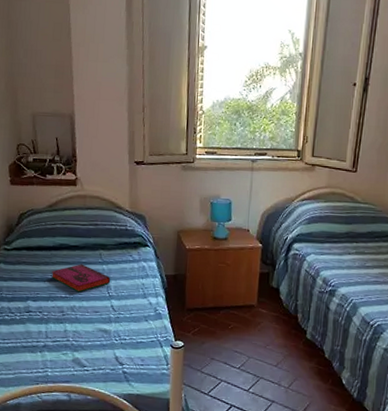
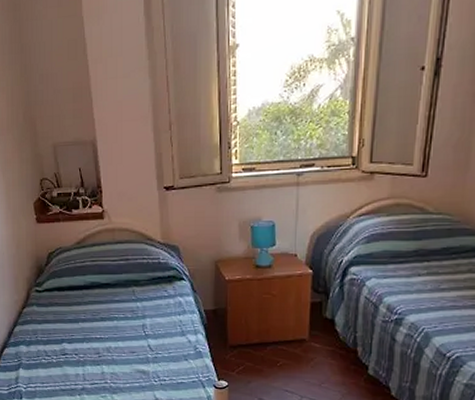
hardback book: present [51,264,111,293] -> none [84,302,146,333]

